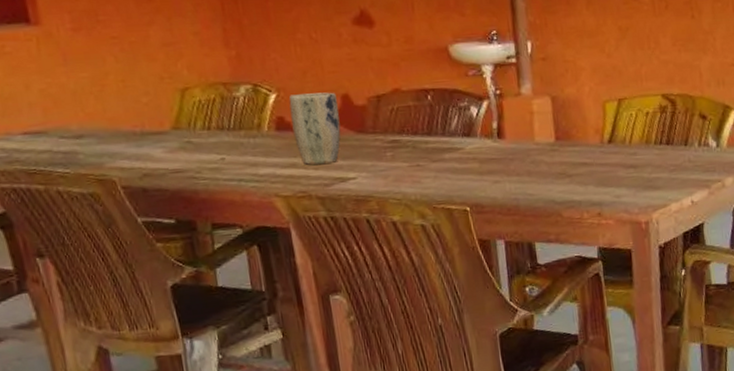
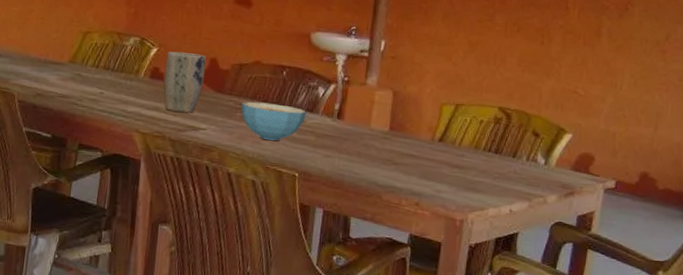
cereal bowl: none [389,134,464,178] -> present [241,102,306,141]

